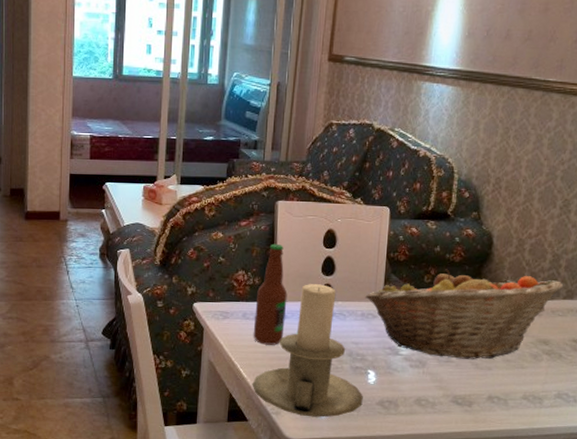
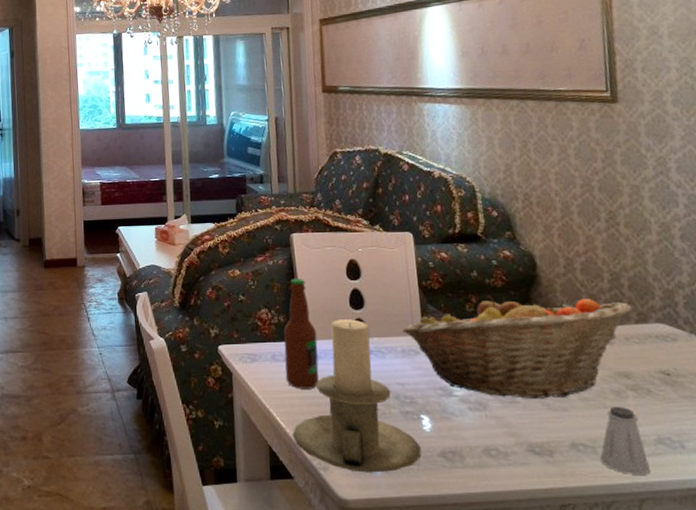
saltshaker: none [509,367,546,422] -> present [600,406,651,475]

